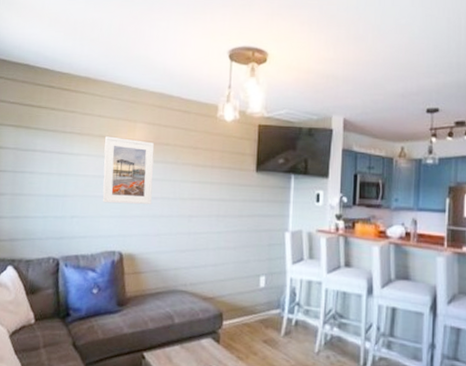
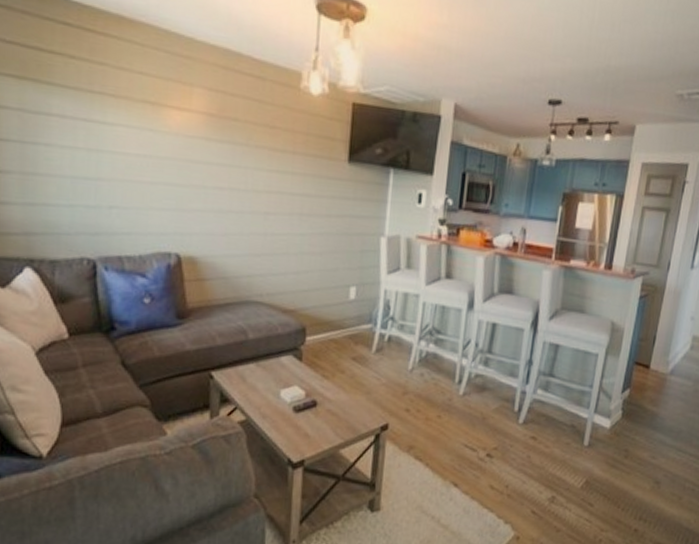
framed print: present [102,136,155,205] -> none [149,102,219,197]

